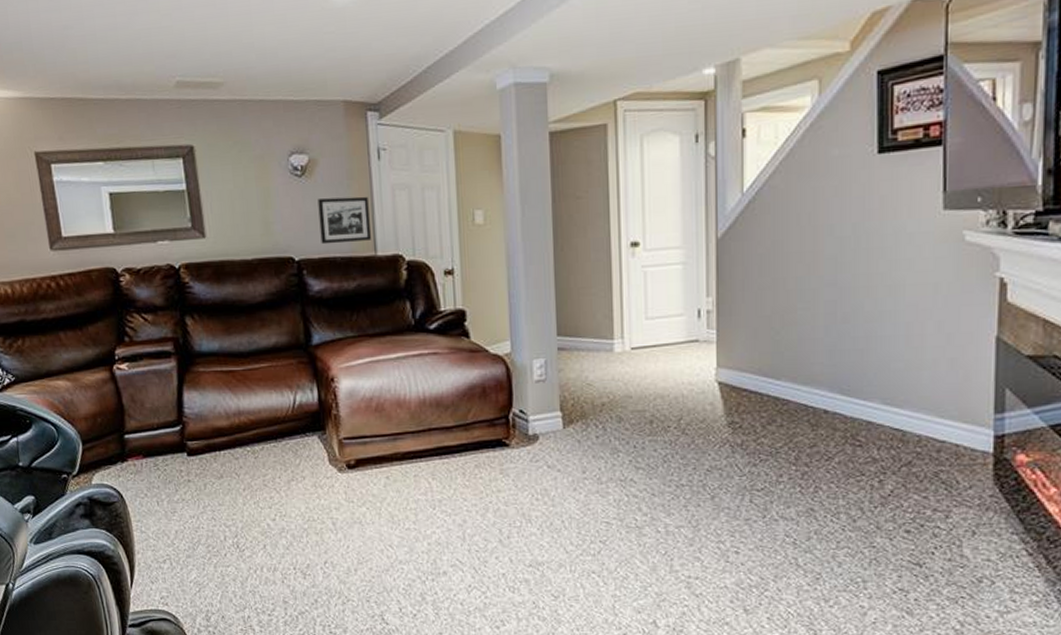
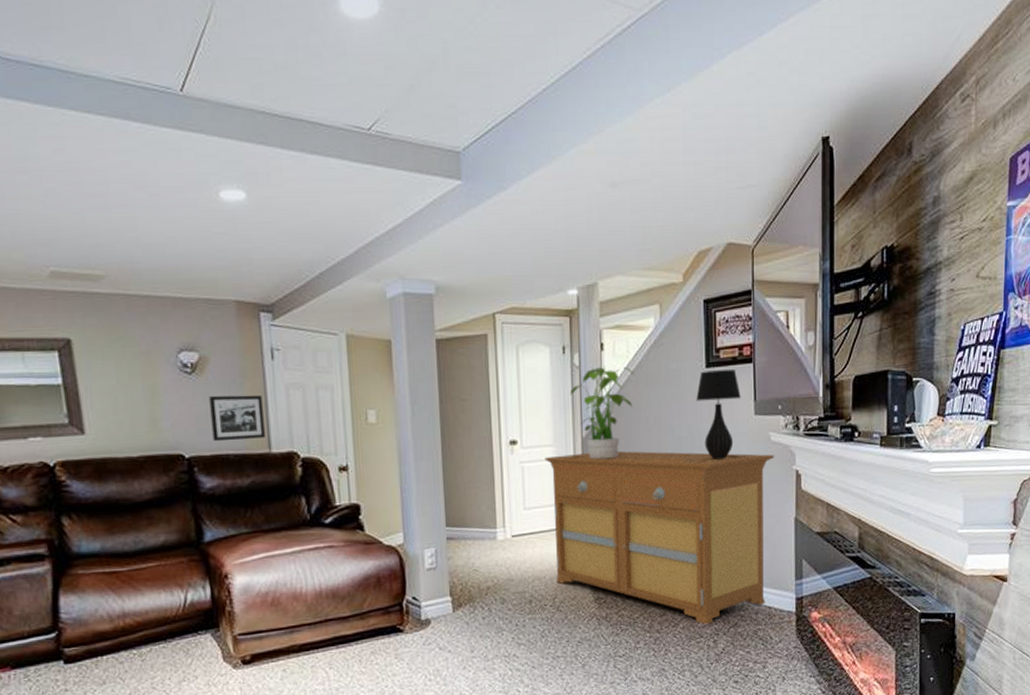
sideboard: none [671,254,969,461] -> present [545,451,774,625]
potted plant: none [702,153,785,264] -> present [569,364,636,460]
table lamp: none [864,154,925,264] -> present [696,370,741,460]

